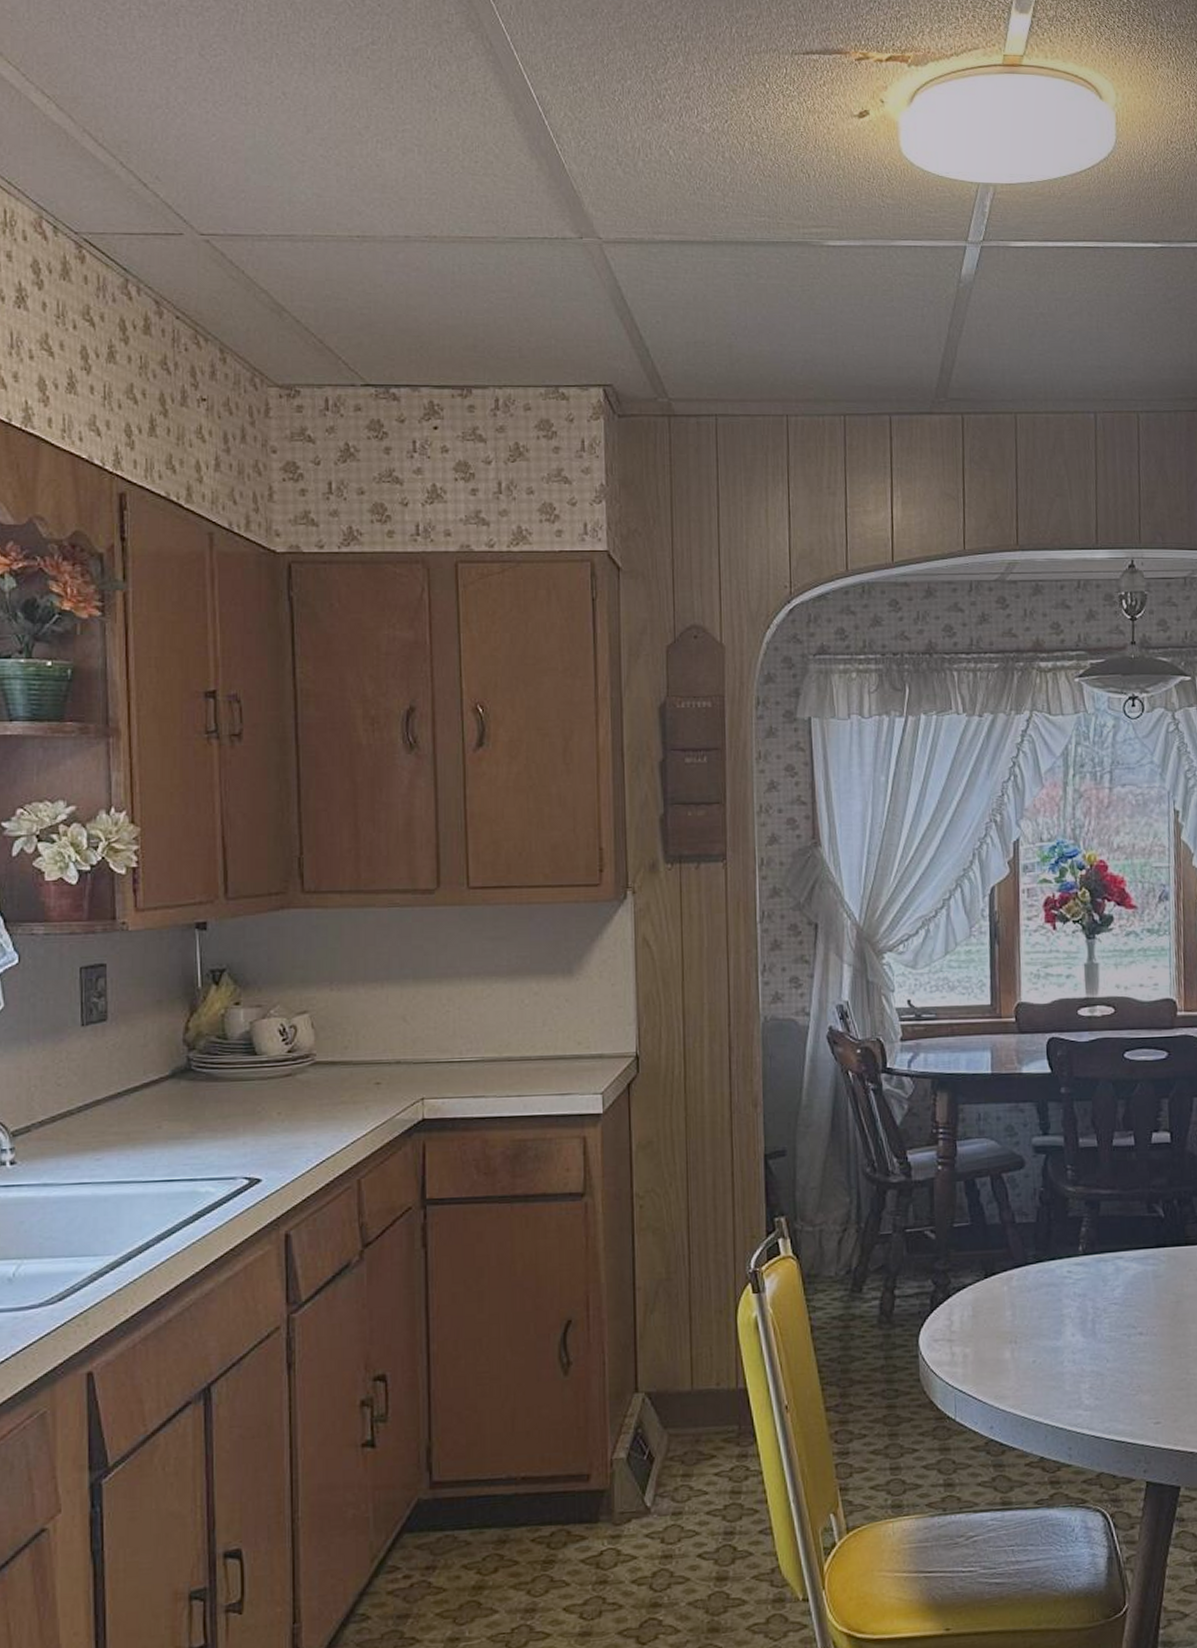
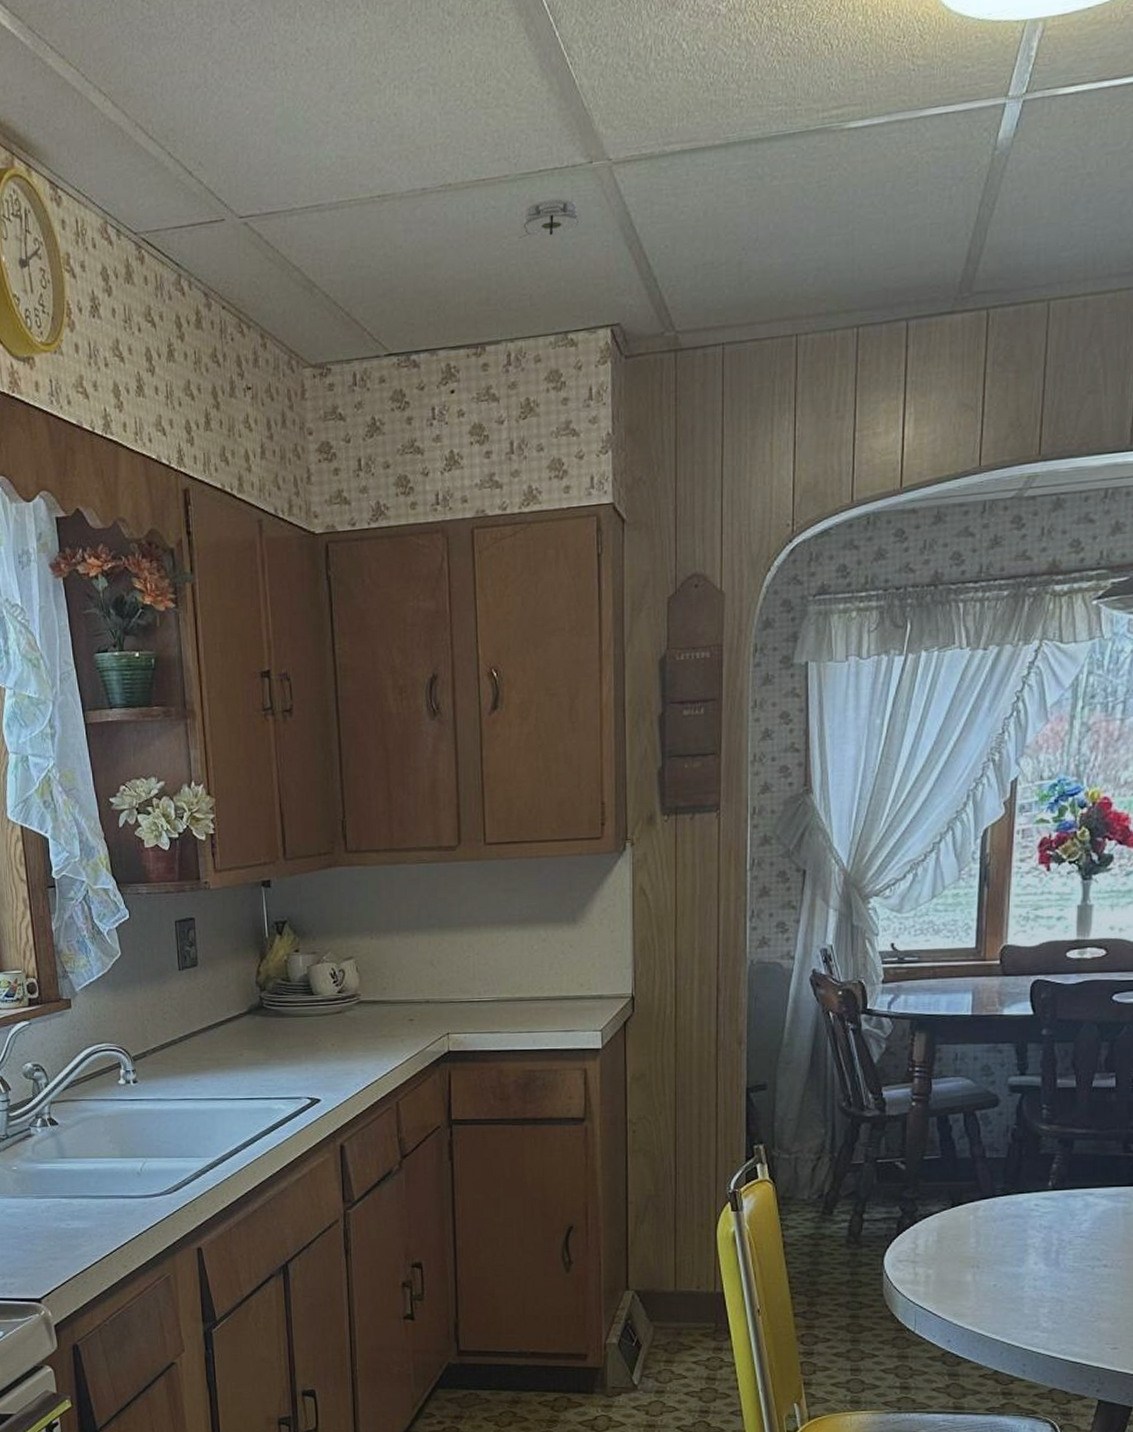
smoke detector: none [507,264,573,297] -> present [518,198,582,239]

